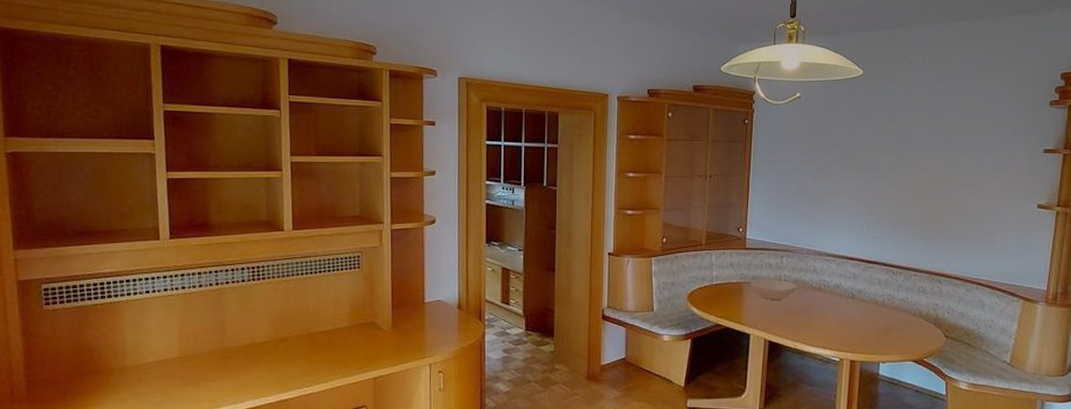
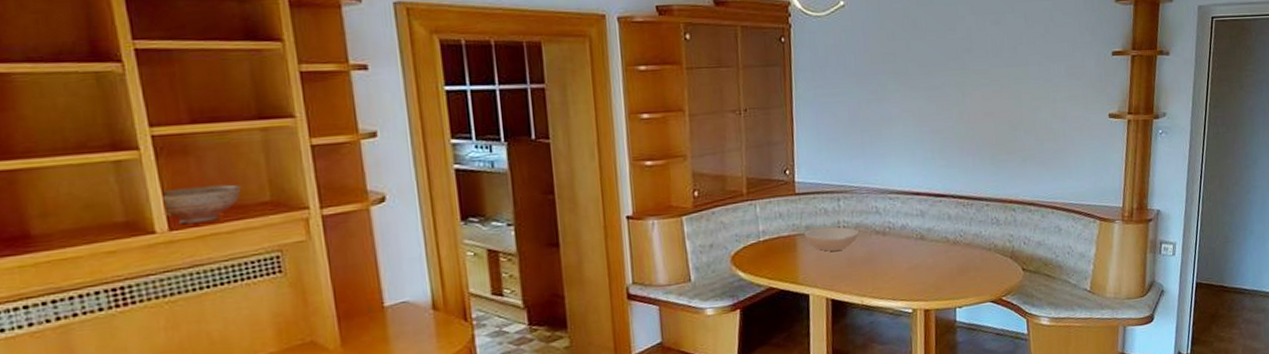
decorative bowl: none [290,200,342,227] -> present [162,184,242,225]

